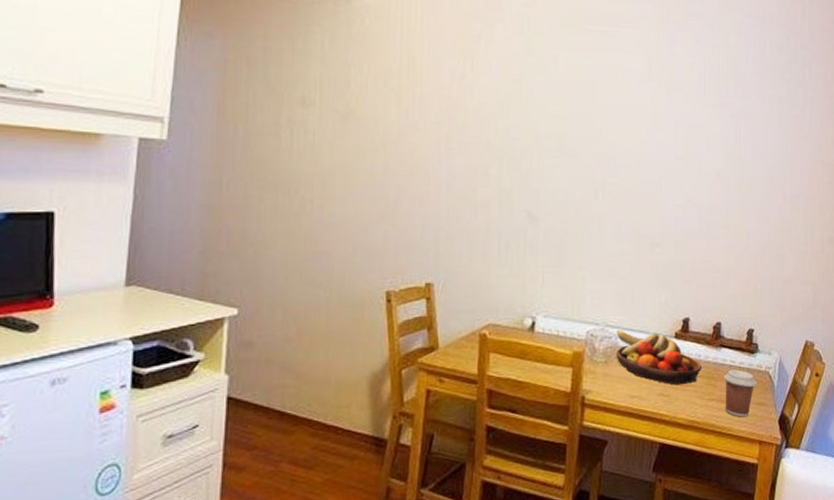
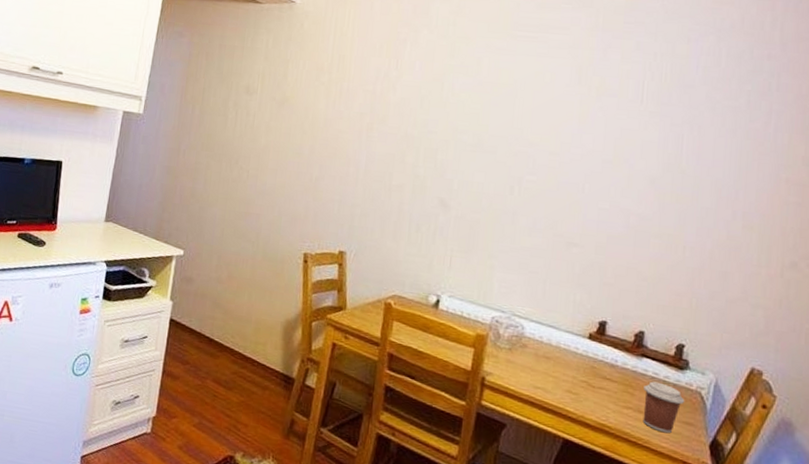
fruit bowl: present [616,330,702,385] -> none [521,320,618,387]

